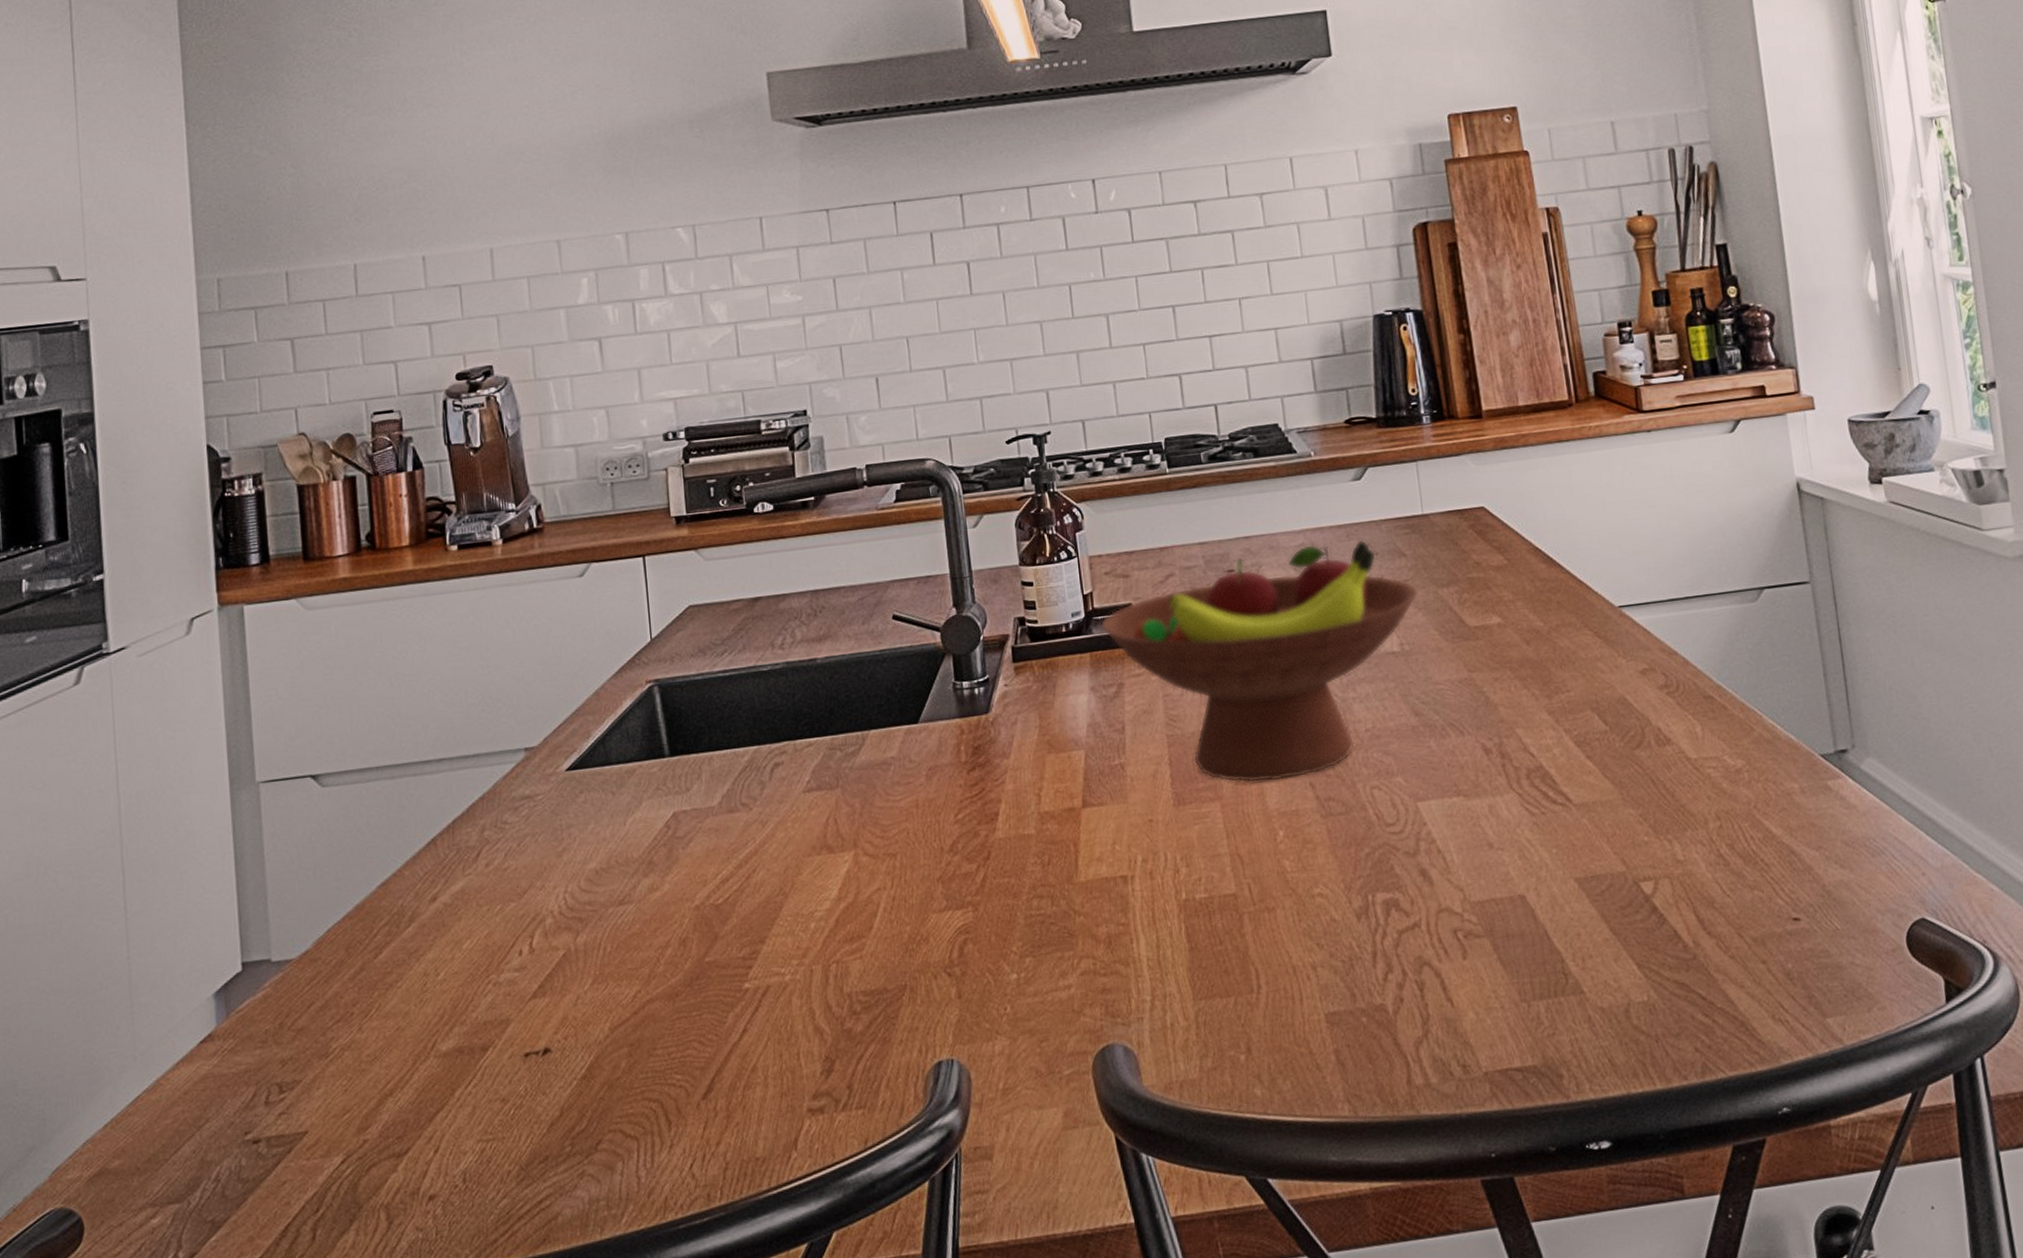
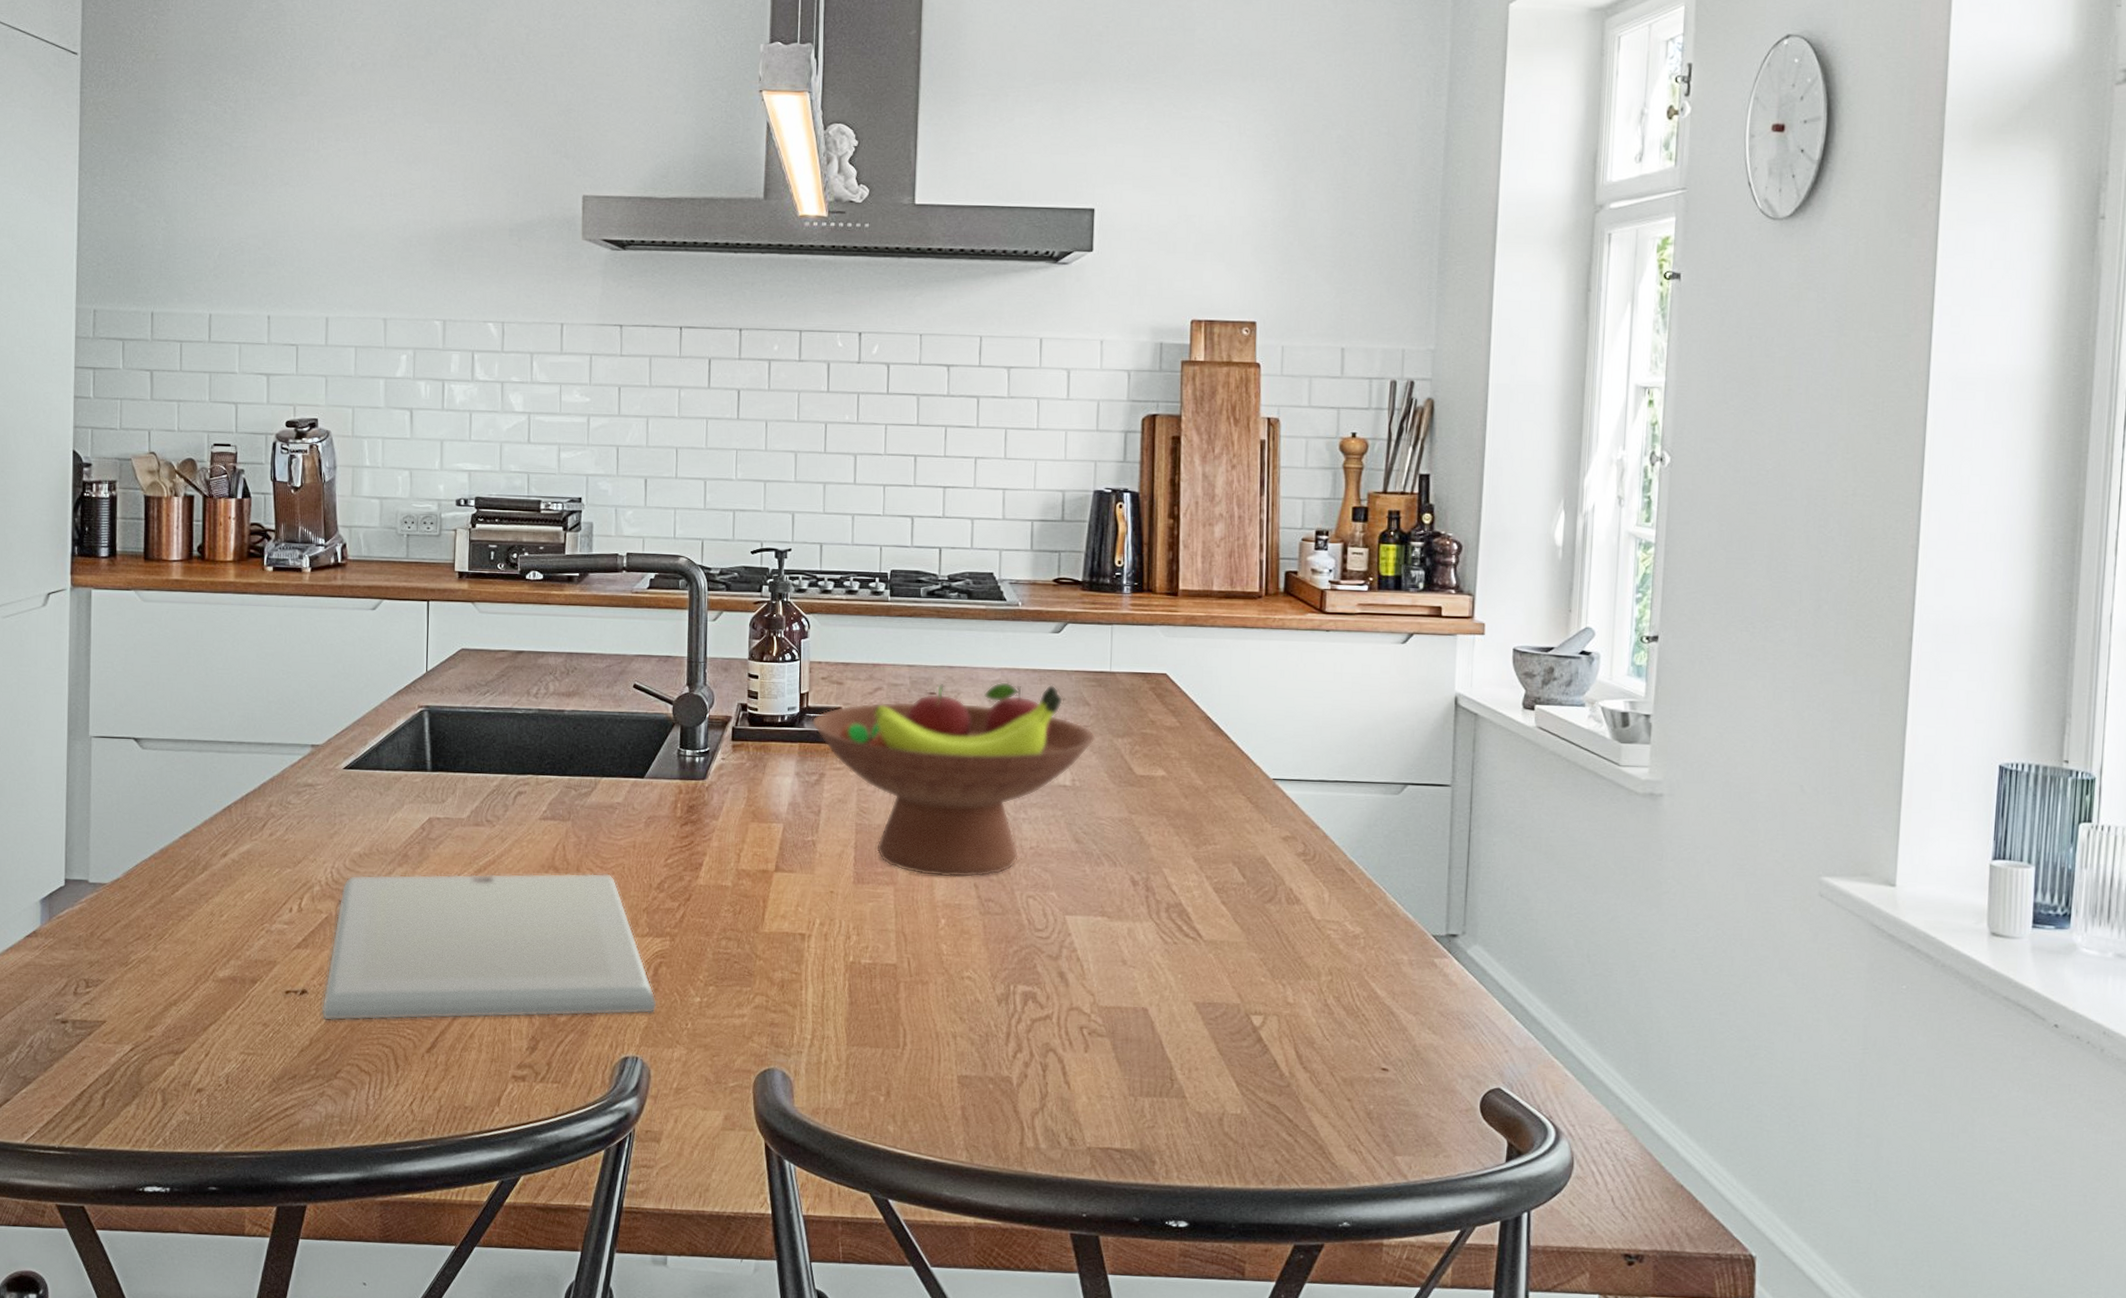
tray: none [570,843,968,1080] -> present [321,873,657,1021]

